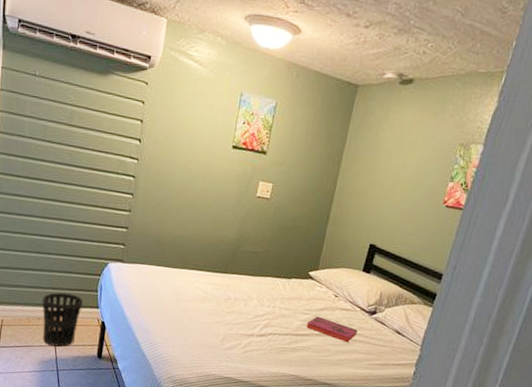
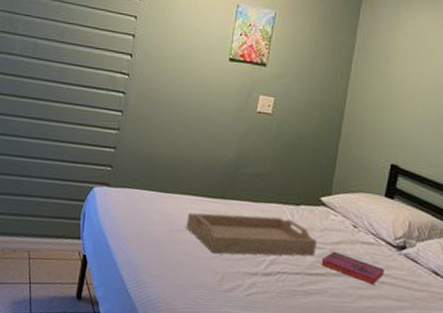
wastebasket: present [42,292,83,347] -> none [17,220,64,285]
serving tray: none [192,285,304,321] -> present [186,212,317,256]

